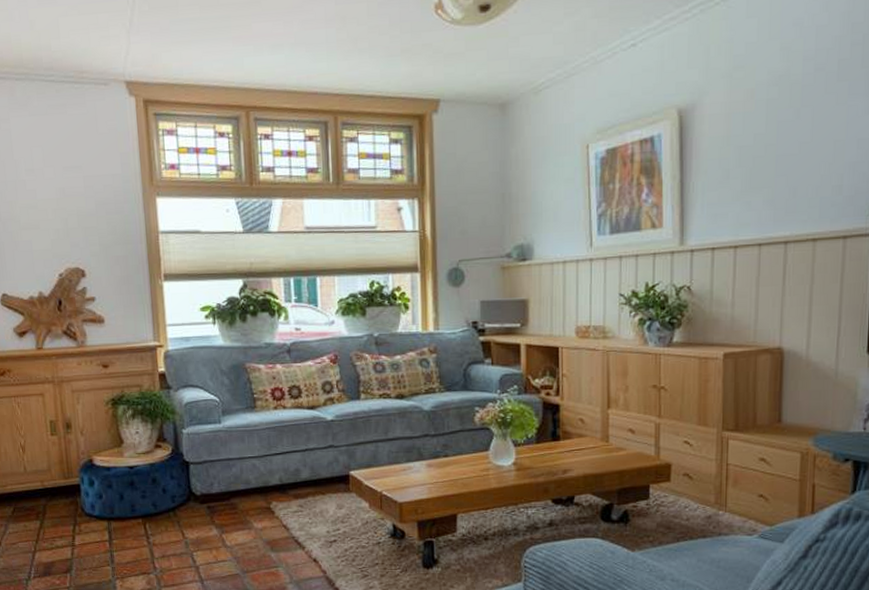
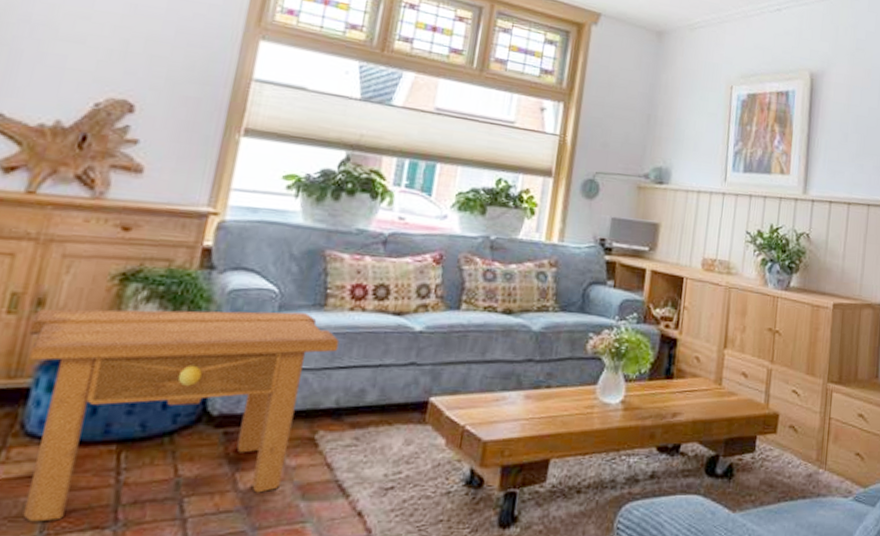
side table: none [67,415,272,570] -> present [22,308,340,522]

